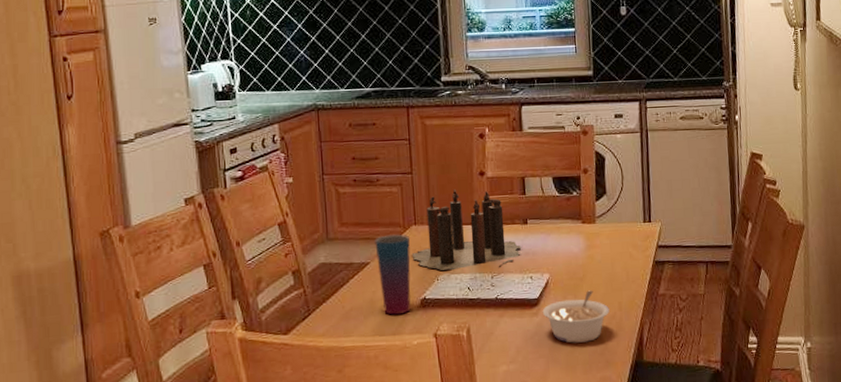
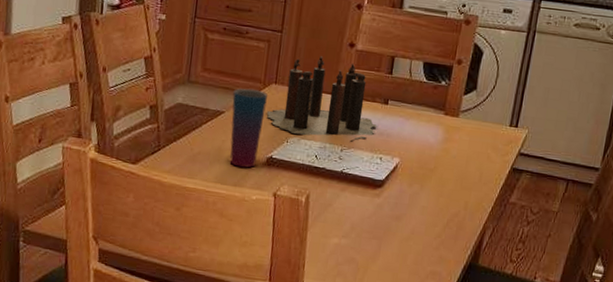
legume: present [542,290,610,343] -> none [385,183,454,234]

